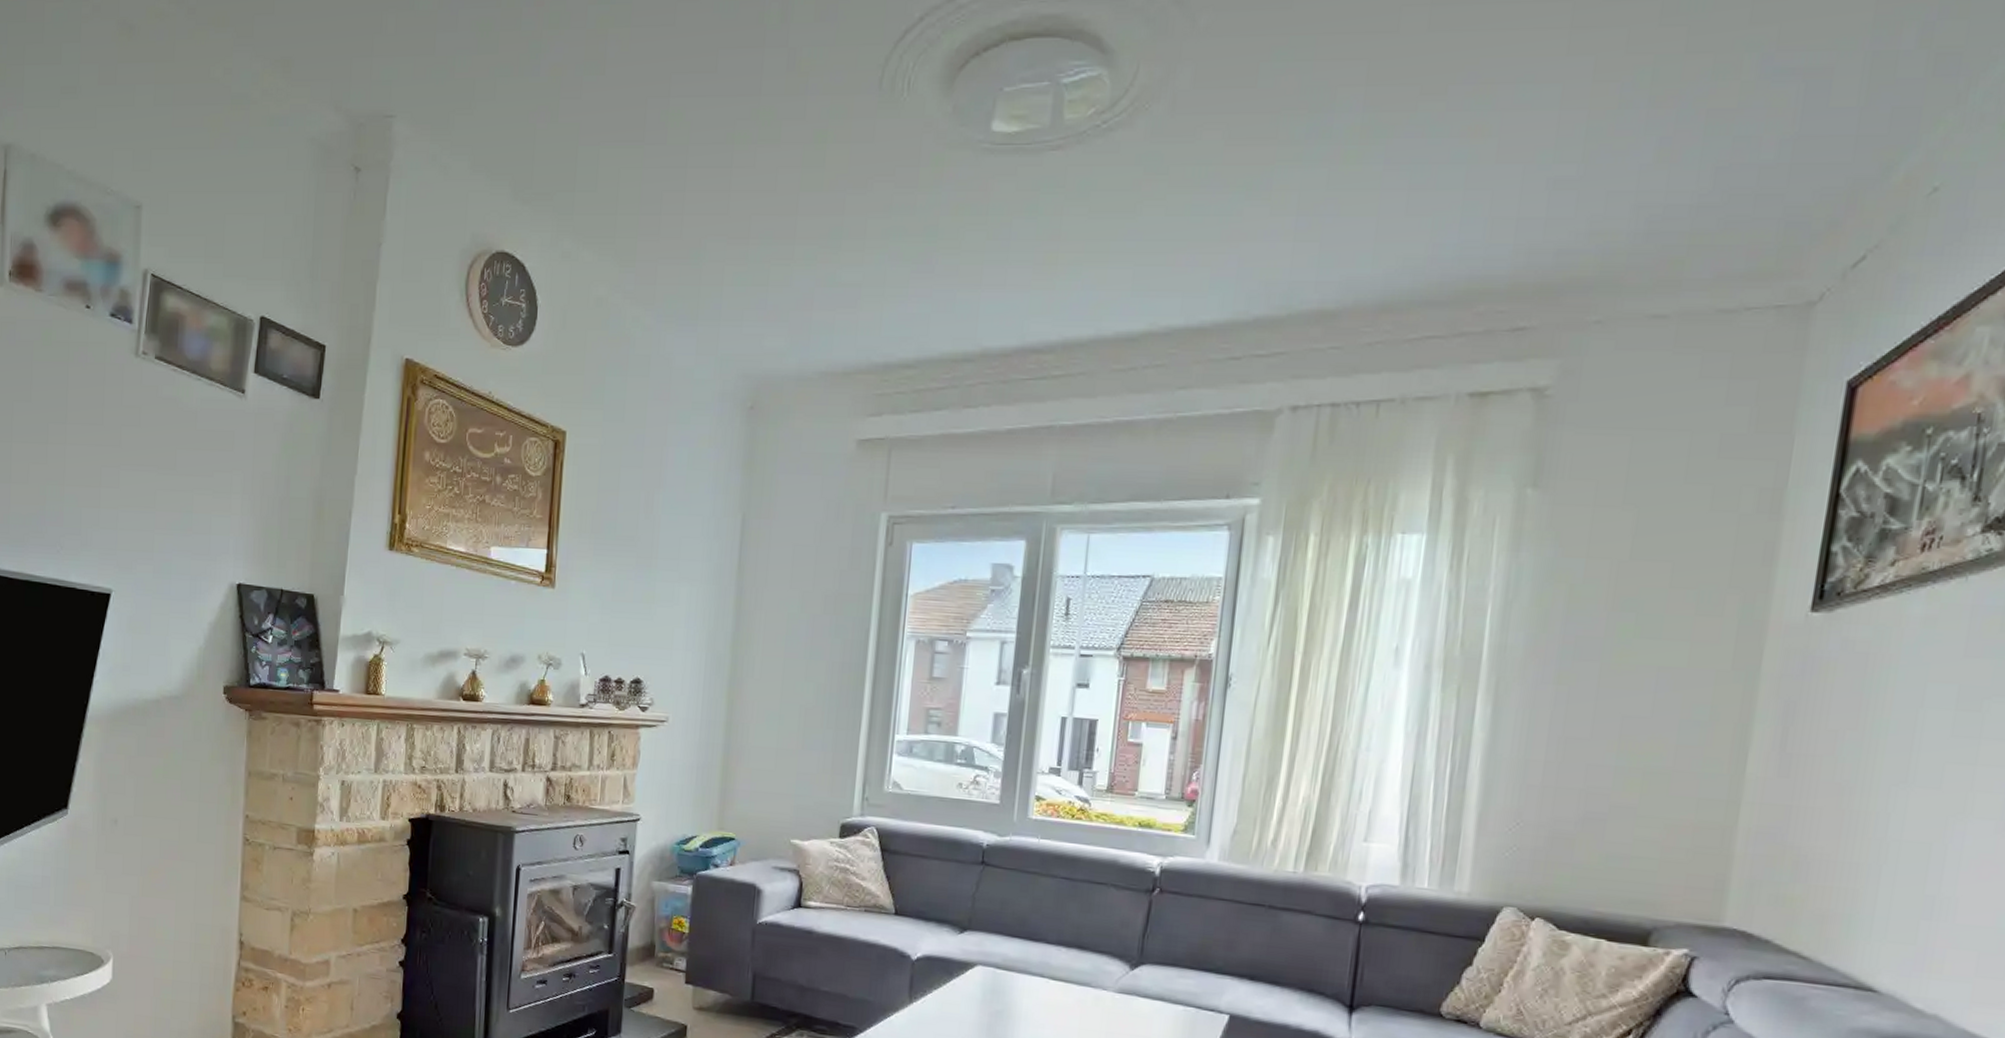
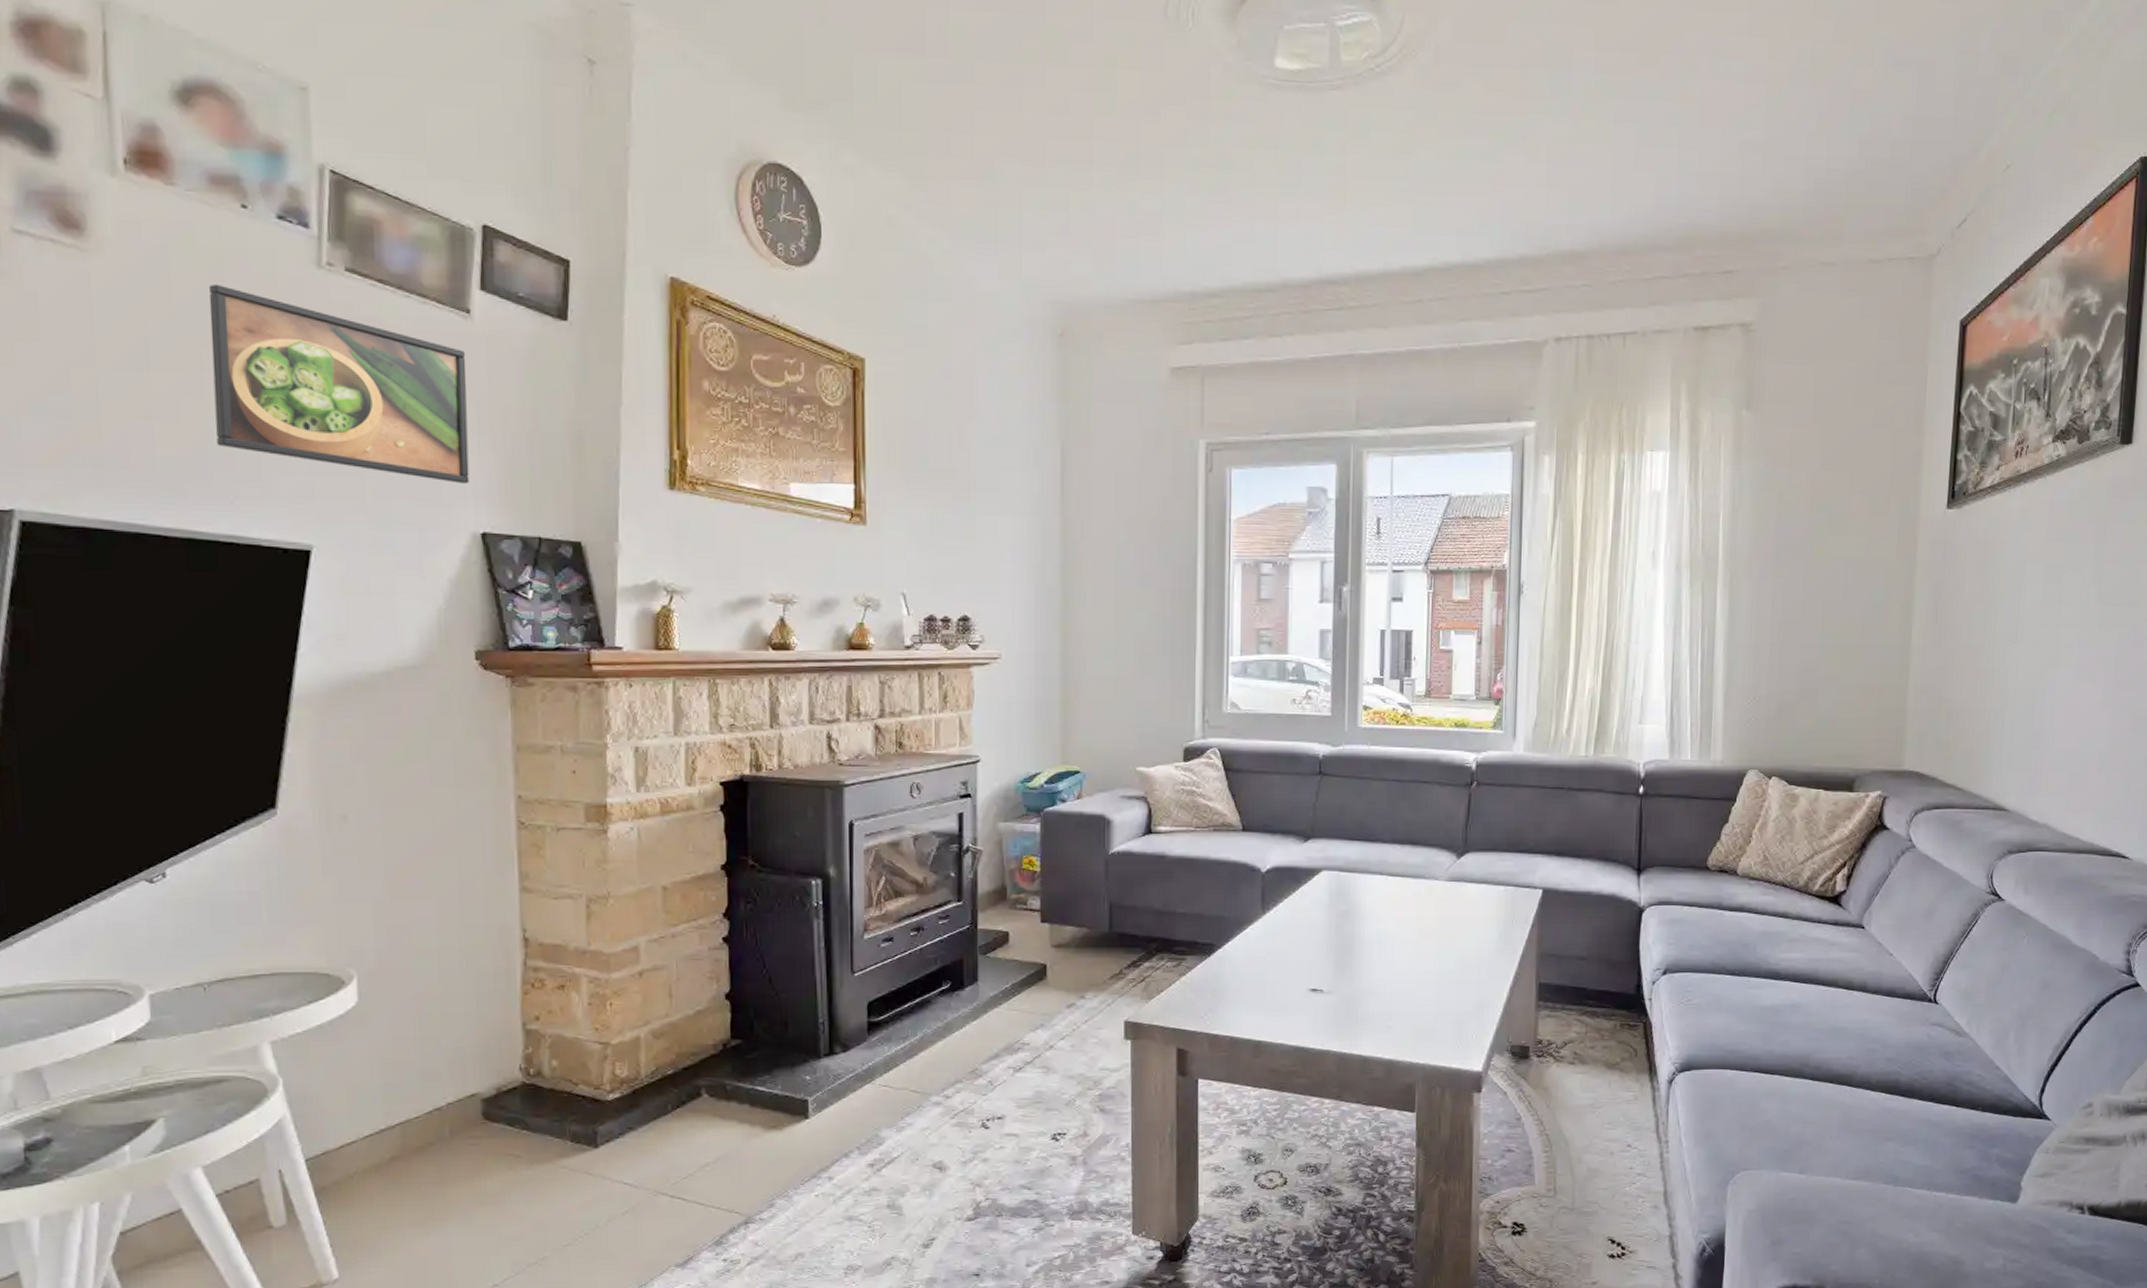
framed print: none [53,371,239,541] -> present [208,283,470,485]

